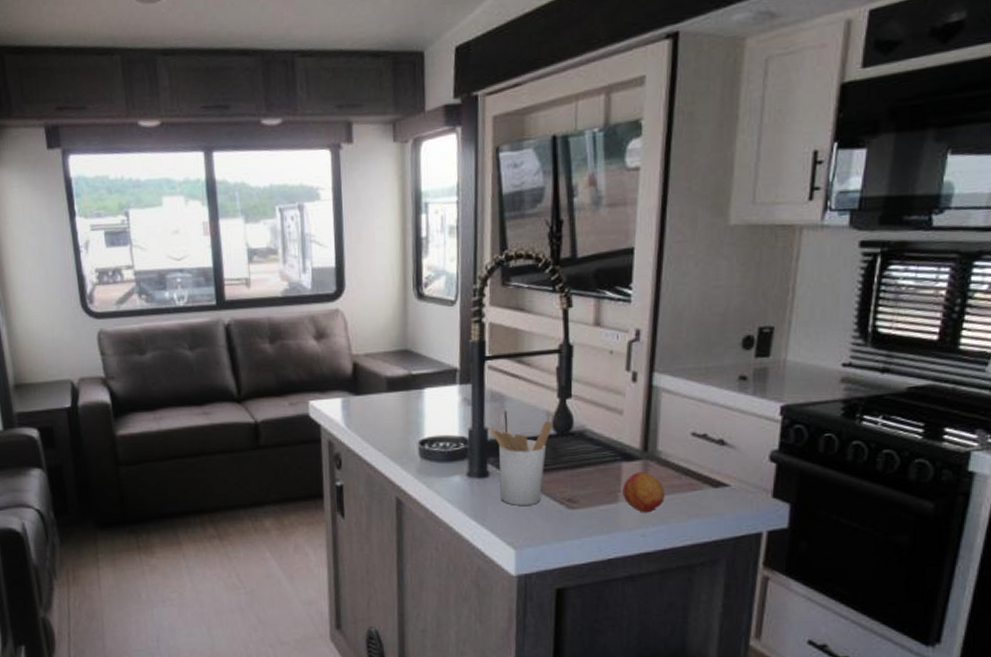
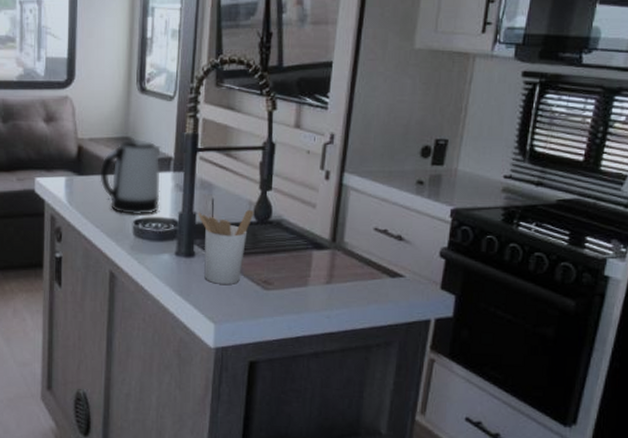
kettle: none [378,351,447,436] -> present [100,139,161,216]
fruit: present [622,472,665,513] -> none [312,260,349,297]

